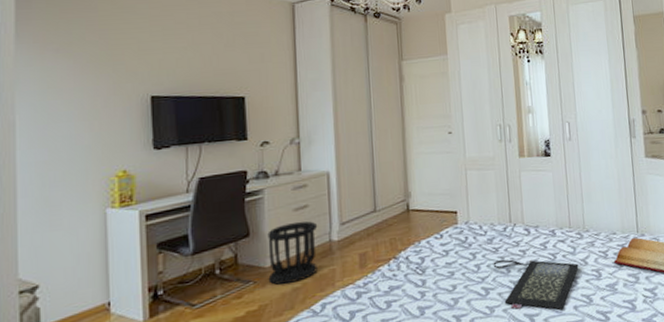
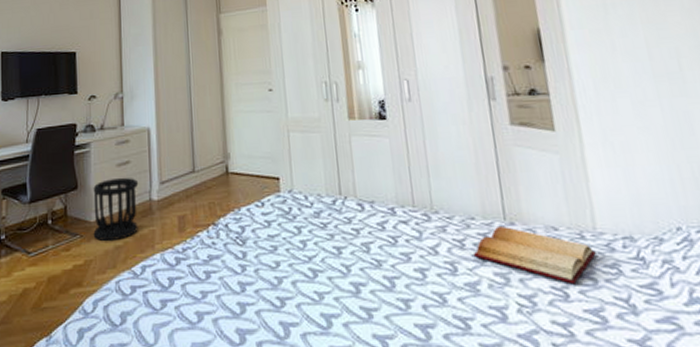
clutch bag: present [493,259,579,310] -> none [321,238,427,308]

